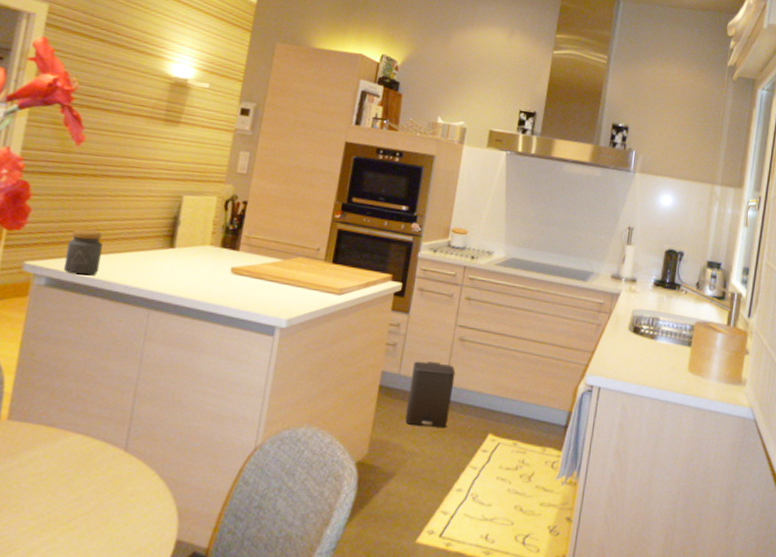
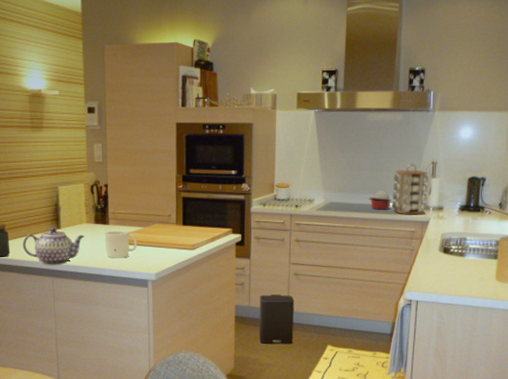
teapot: none [117,245,205,296] -> present [22,227,85,266]
mug: none [227,258,272,296] -> present [104,230,138,259]
saucepan: none [555,251,581,275] -> present [369,191,391,210]
spice rack: none [581,226,624,285] -> present [392,164,429,215]

